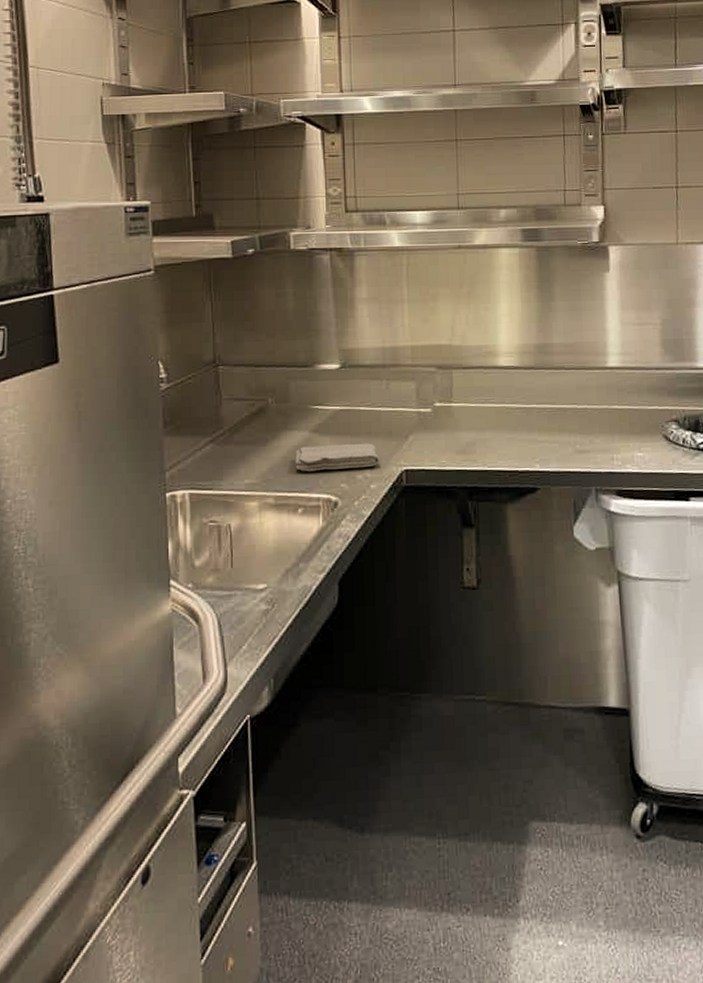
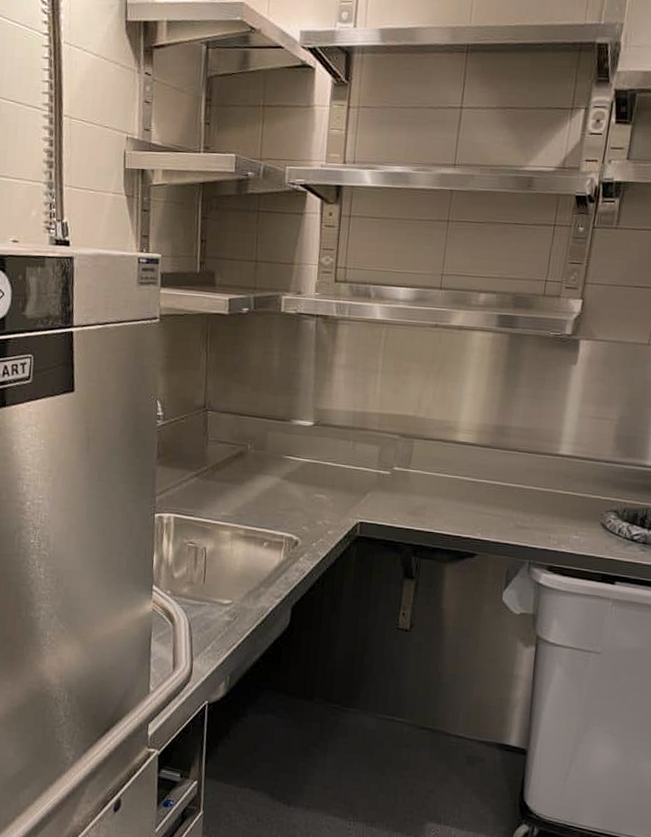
washcloth: present [295,443,380,472] -> none [265,490,339,516]

